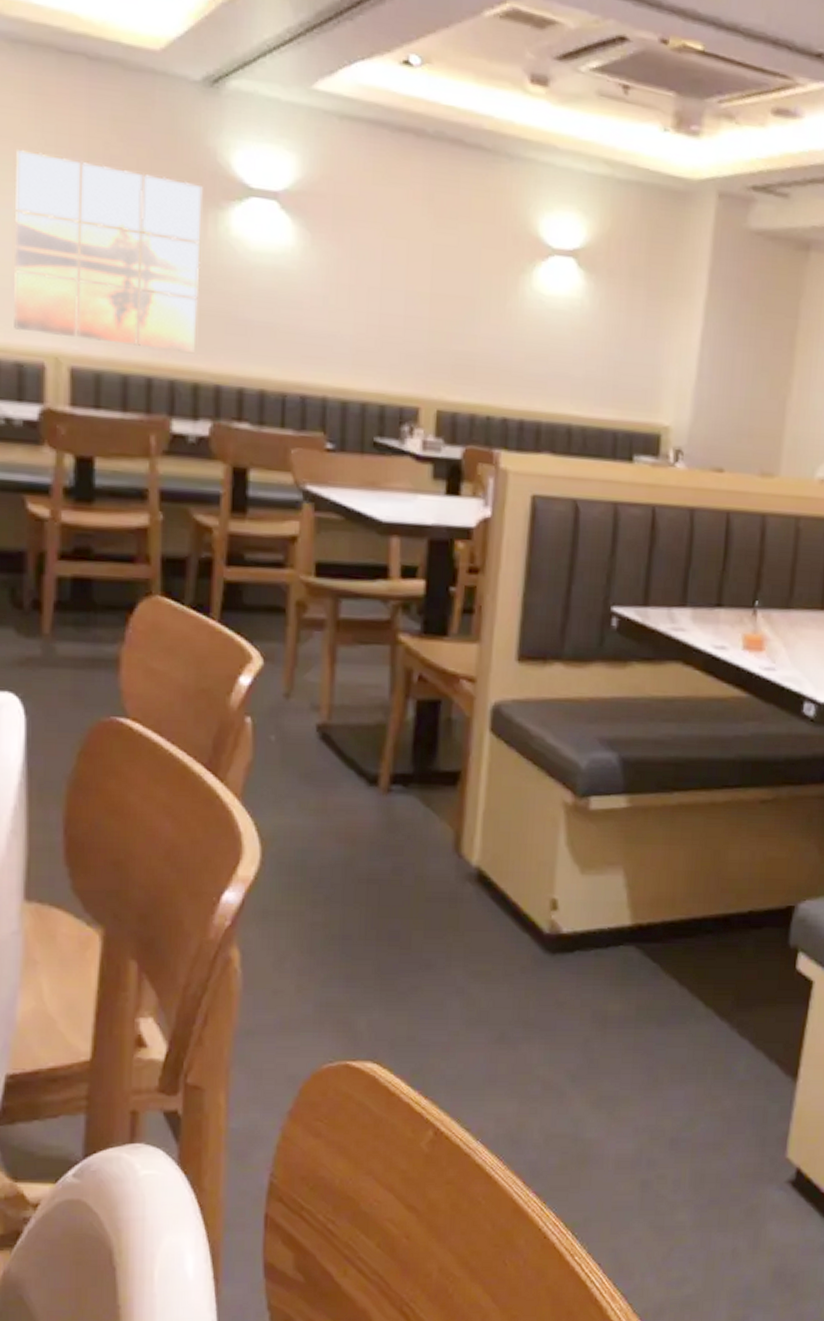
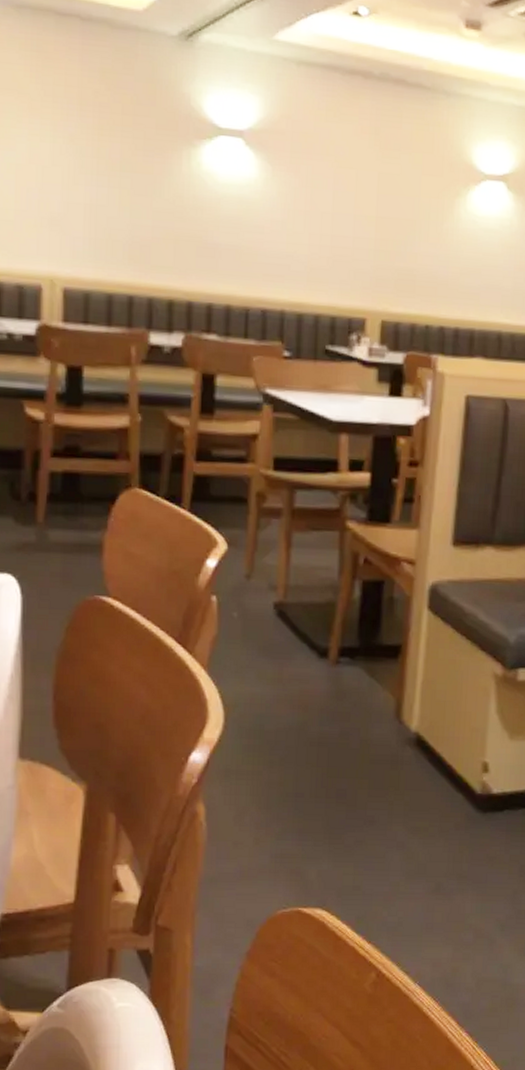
wall art: present [14,150,203,353] -> none [16,100,178,273]

